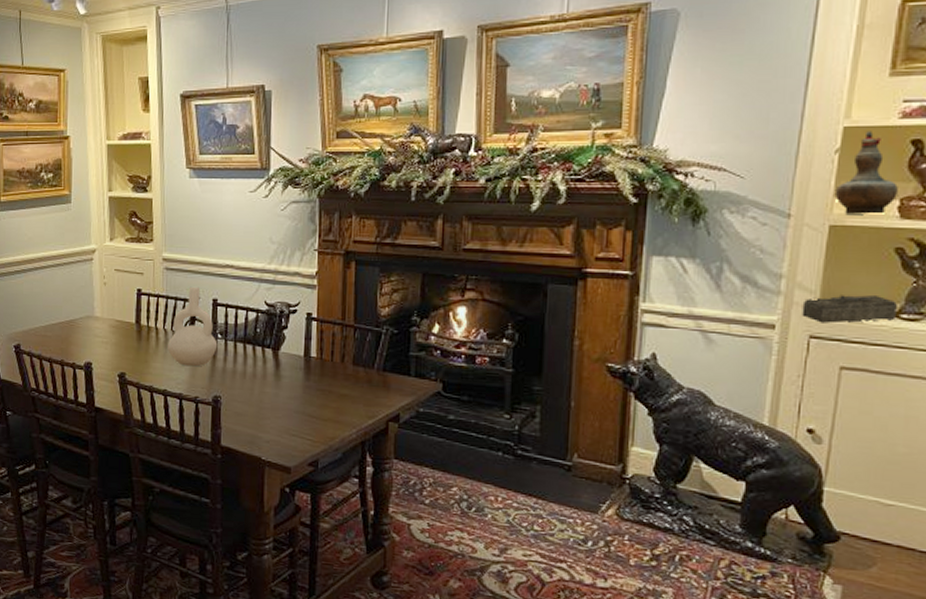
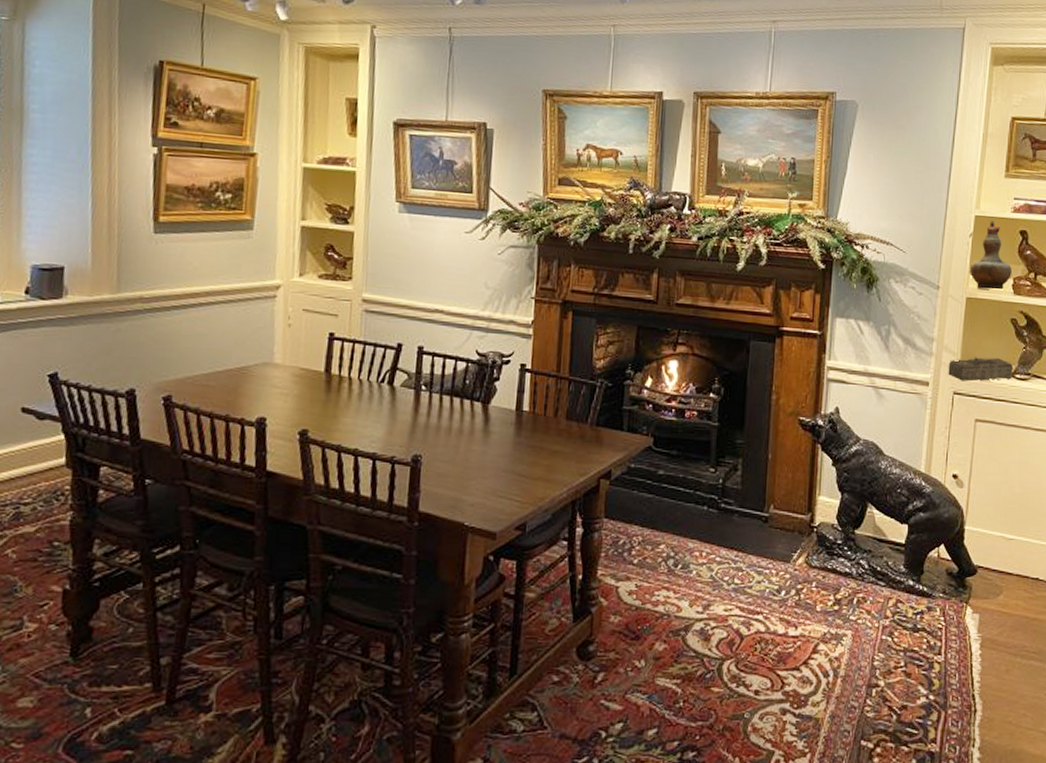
decorative vase: present [168,286,218,367] -> none [362,332,421,422]

